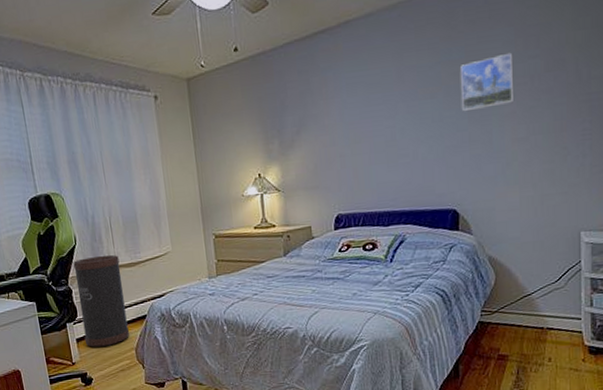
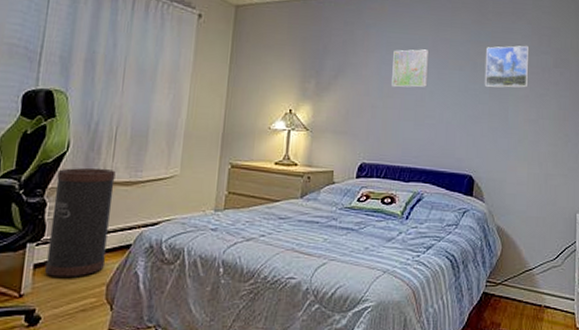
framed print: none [355,83,397,132] -> present [392,49,430,88]

